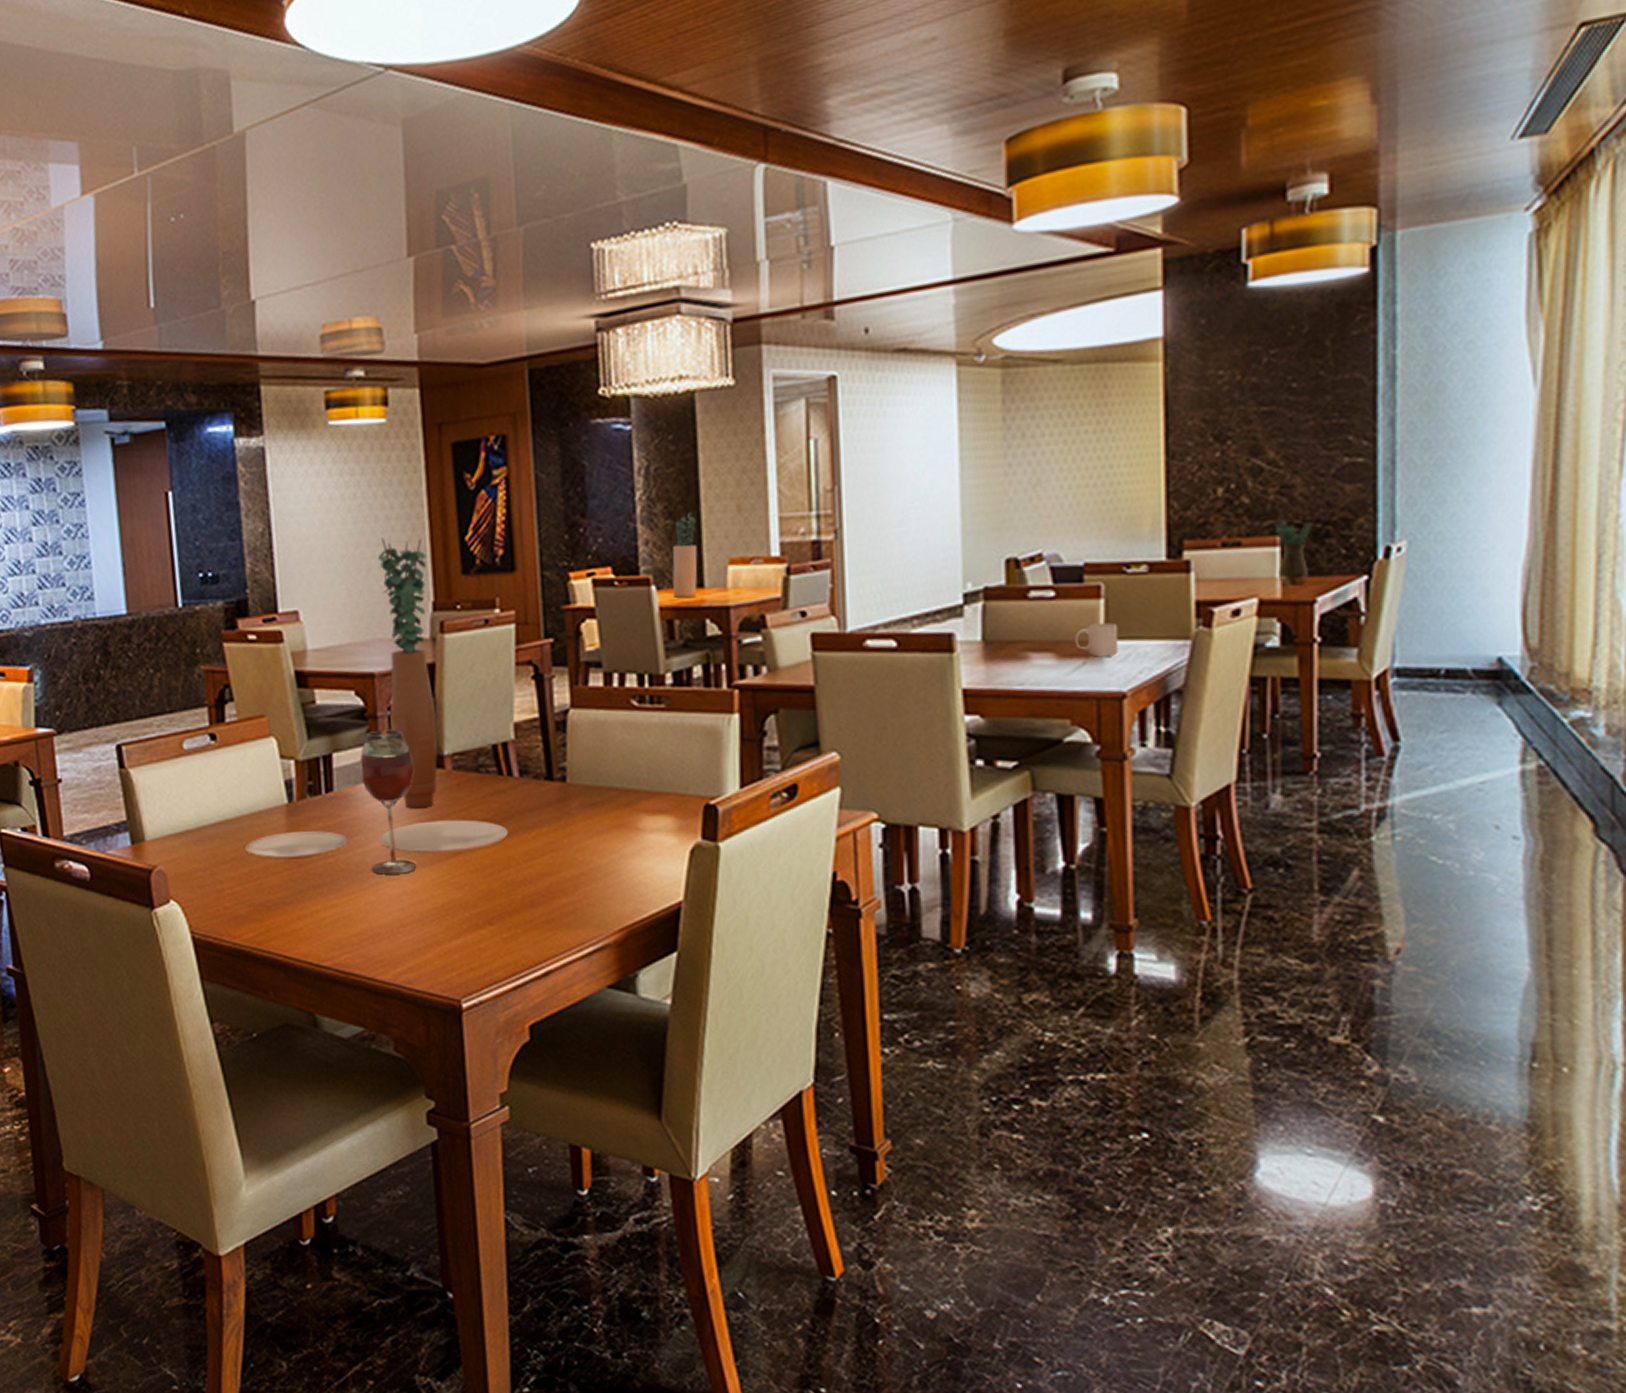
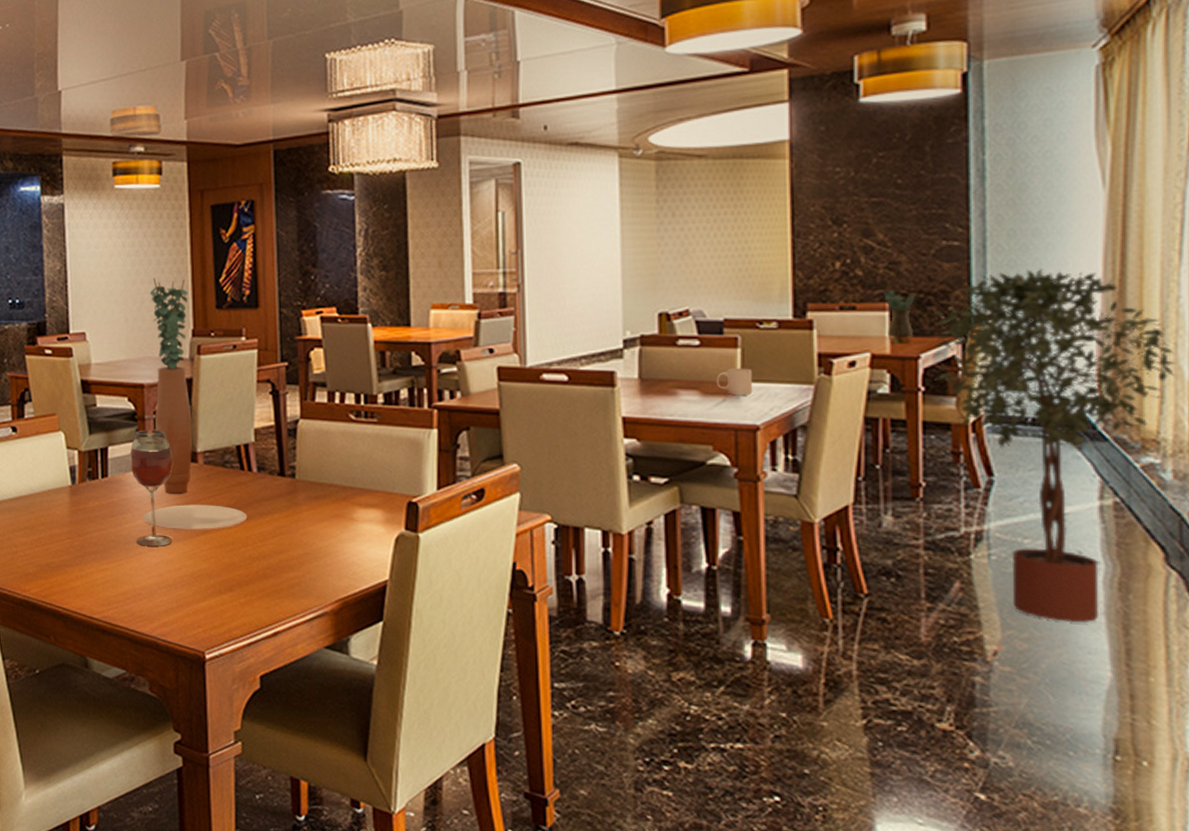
plate: present [245,831,348,860] -> none [36,508,118,530]
vase: present [672,509,698,598] -> none [384,264,406,335]
potted tree: none [1332,488,1611,911] -> present [934,269,1174,623]

